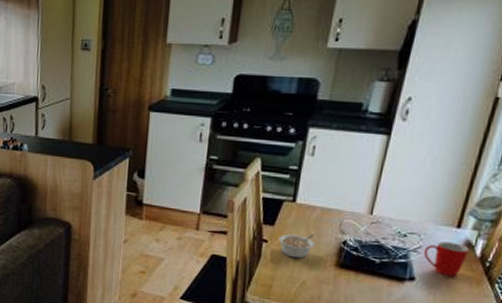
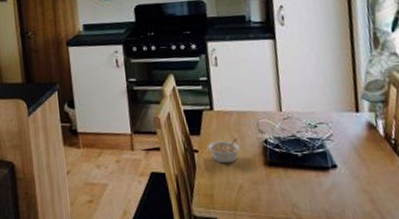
mug: present [423,241,469,277] -> none [335,126,374,159]

